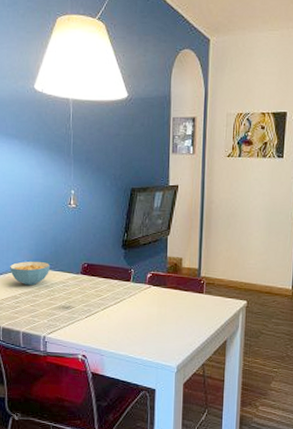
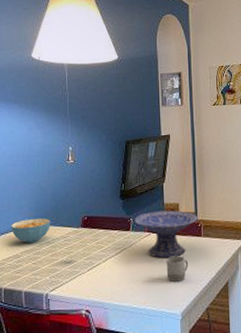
decorative bowl: none [135,264,201,313] -> present [134,210,198,259]
cup: none [164,310,188,336] -> present [166,256,189,282]

